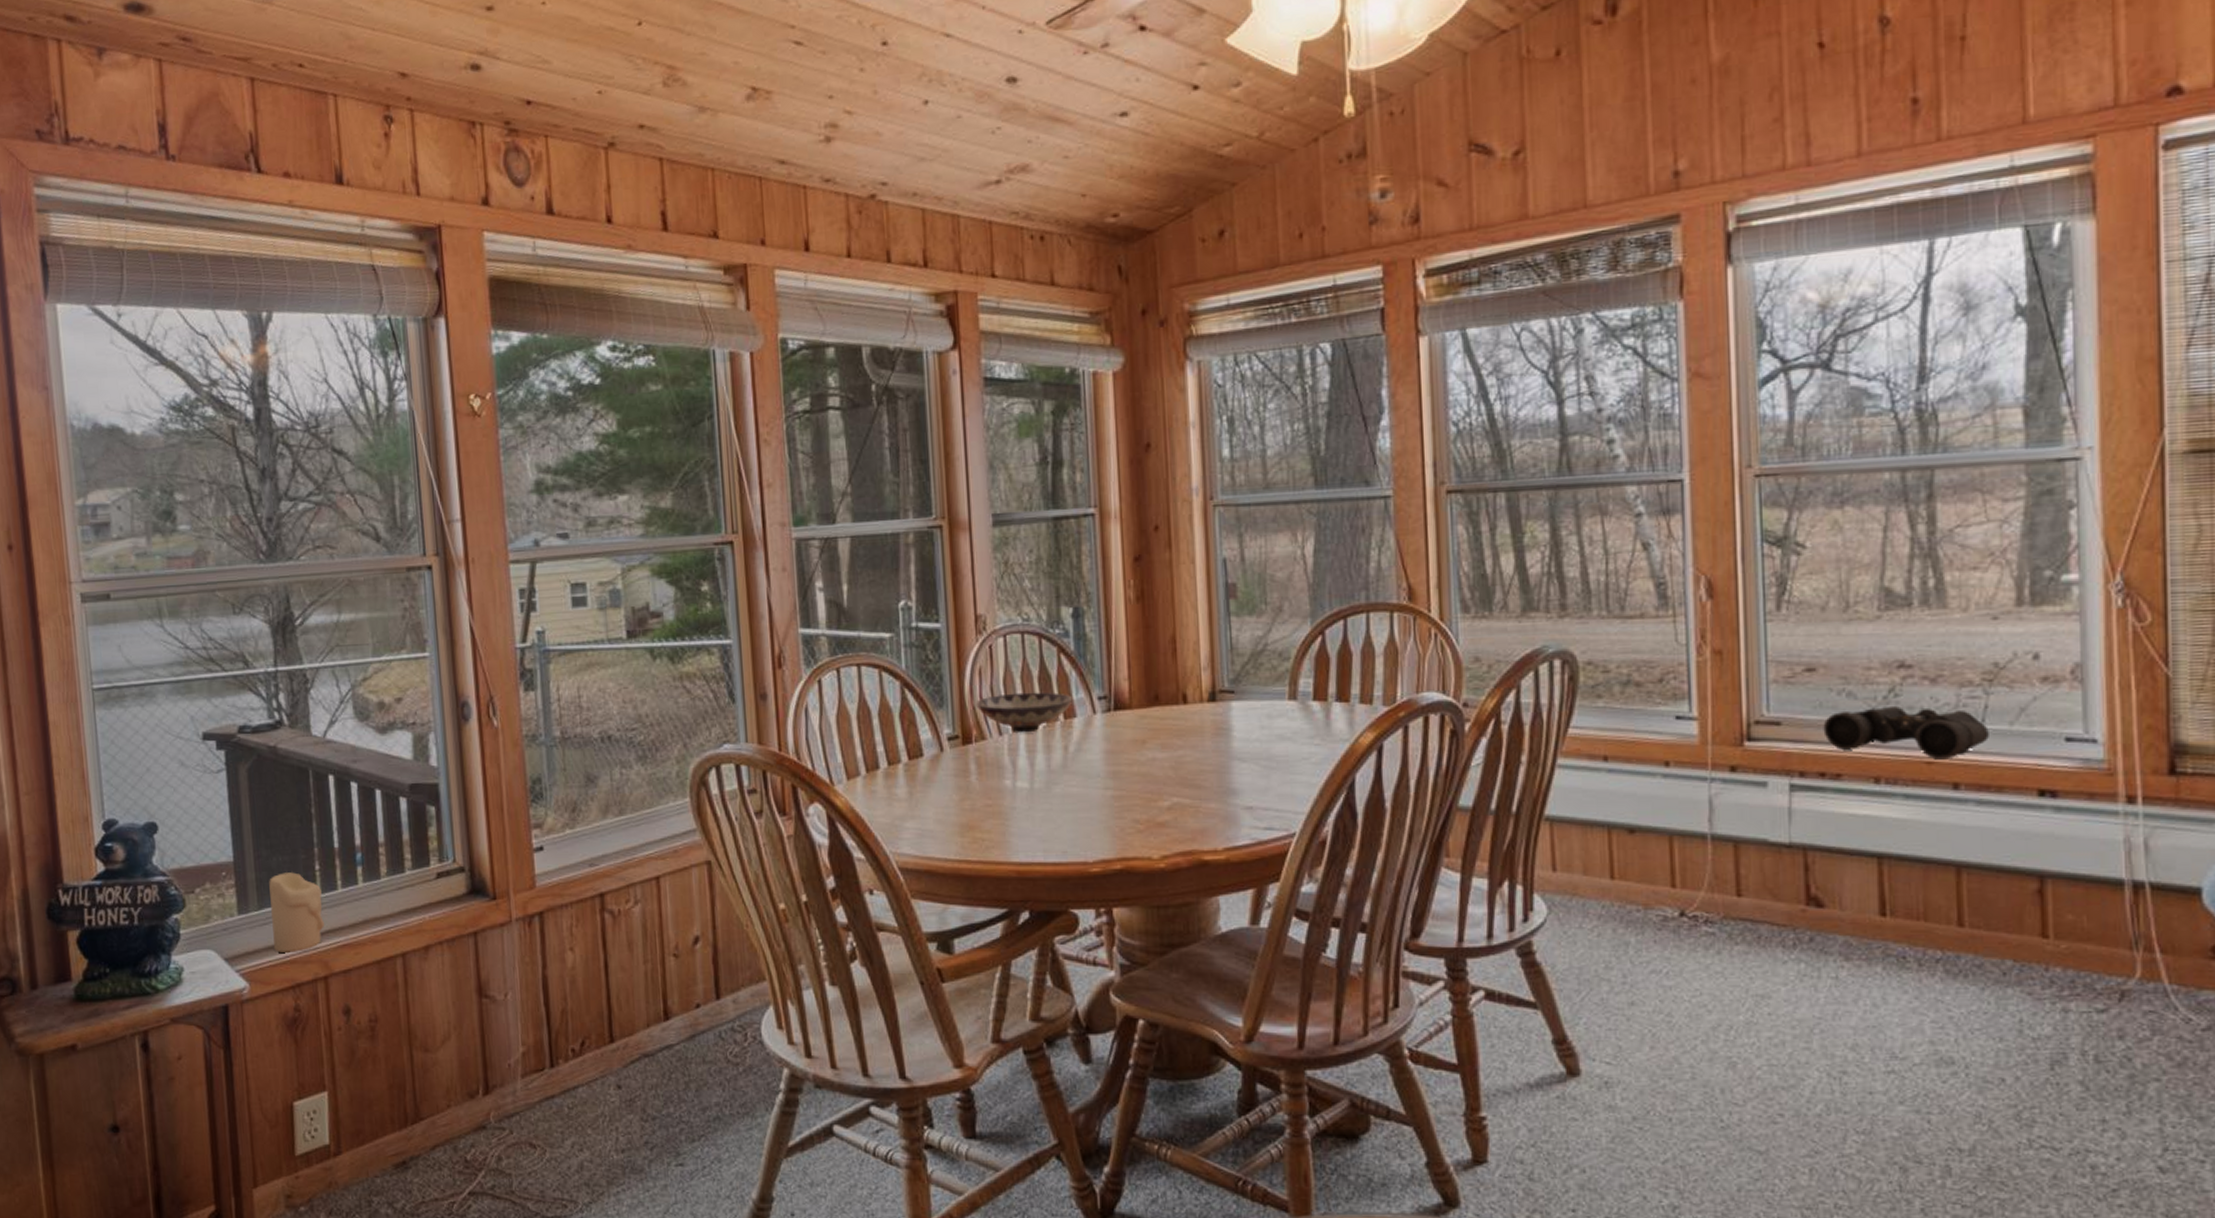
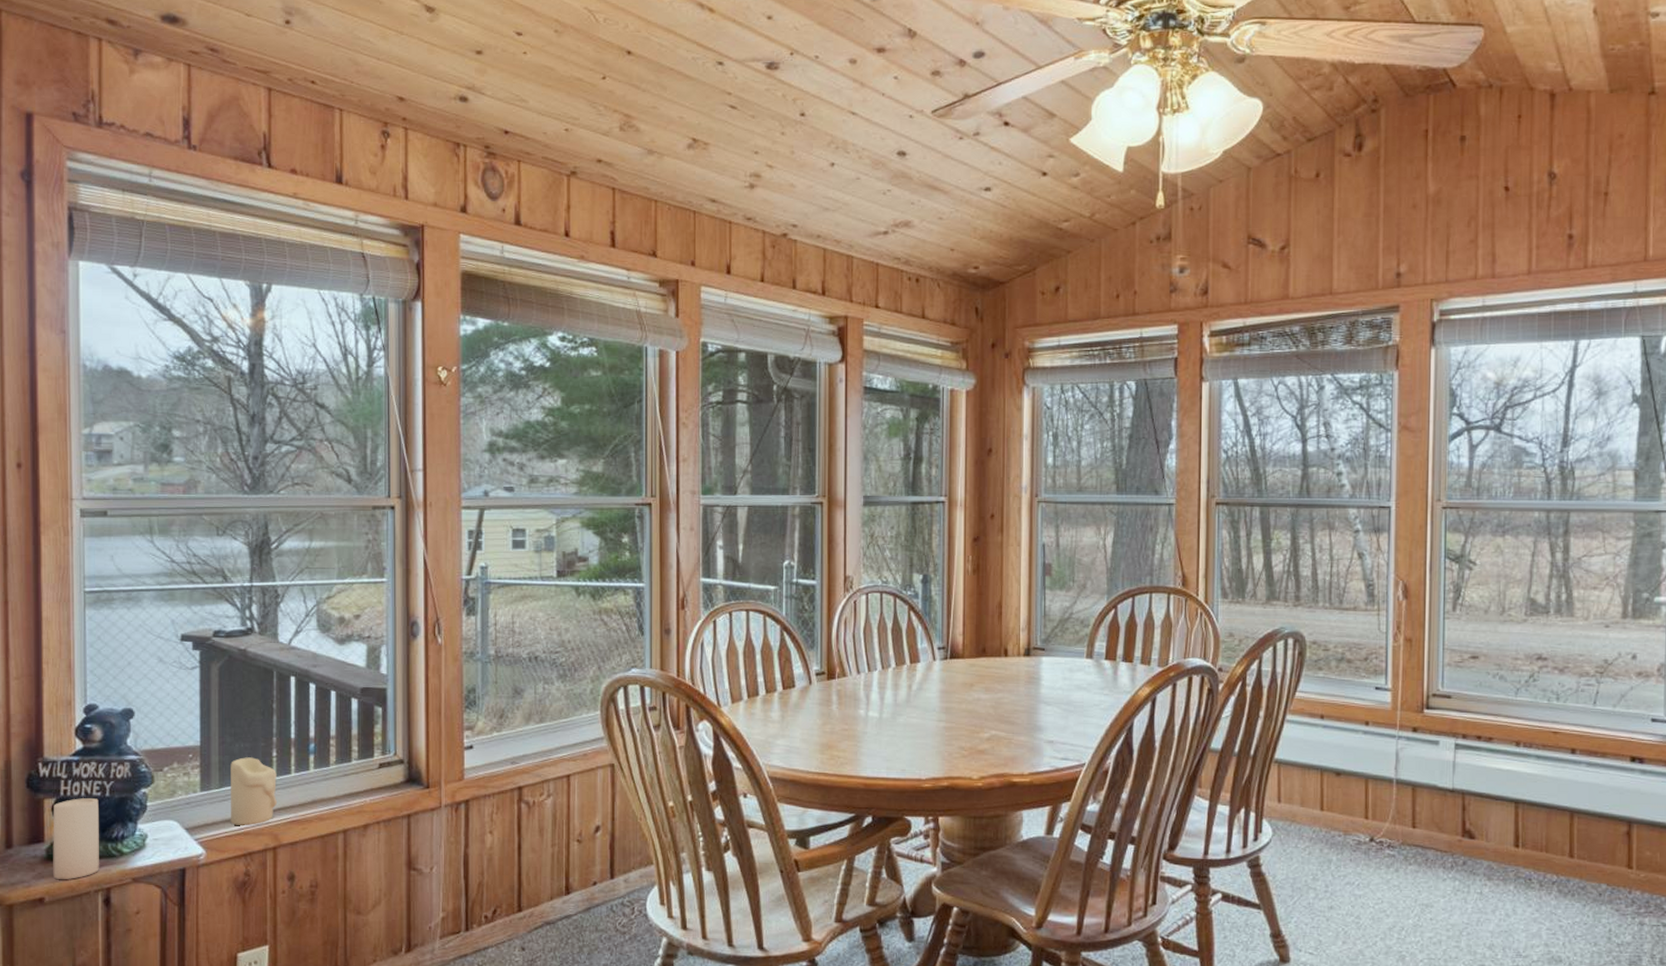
candle: none [78,928,134,1022] -> present [52,798,99,879]
bowl: present [975,692,1073,732] -> none [840,640,918,672]
binoculars: present [1823,705,1989,760] -> none [1481,687,1598,731]

